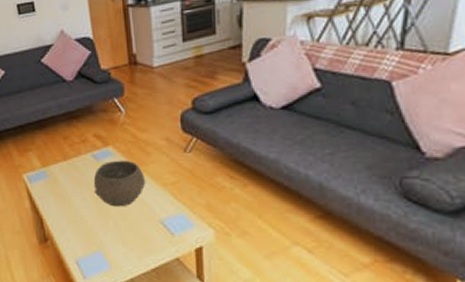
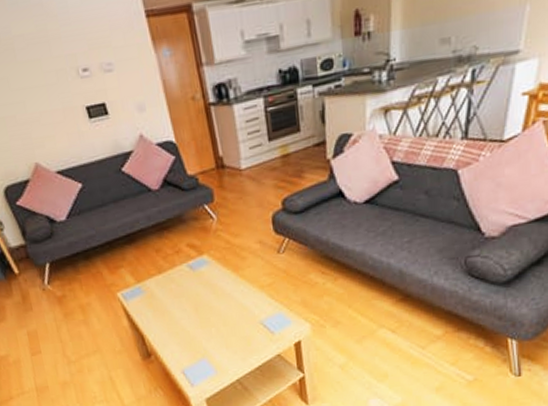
bowl: present [93,160,146,207] -> none [191,266,244,314]

